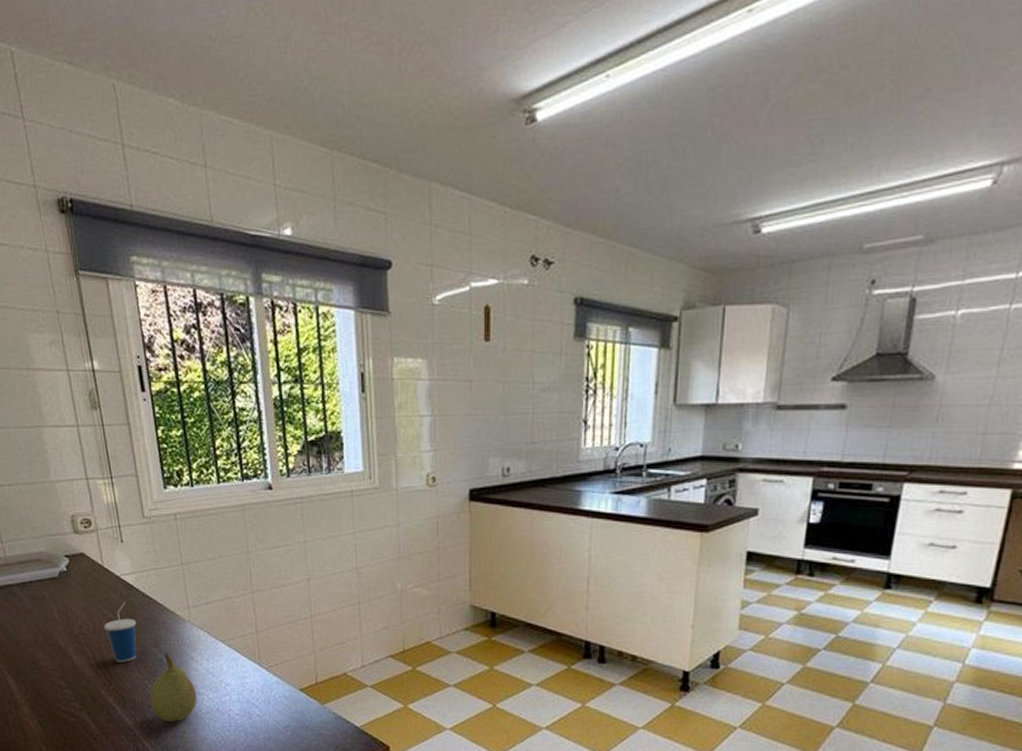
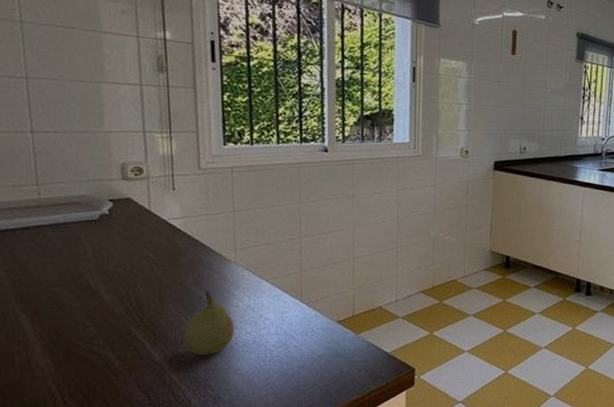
cup: present [103,601,137,663] -> none [142,243,178,300]

